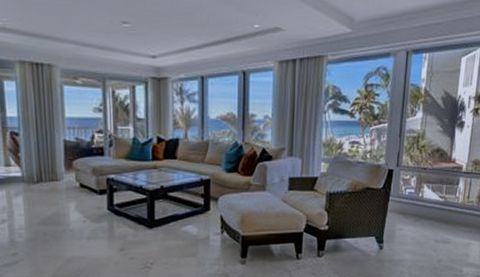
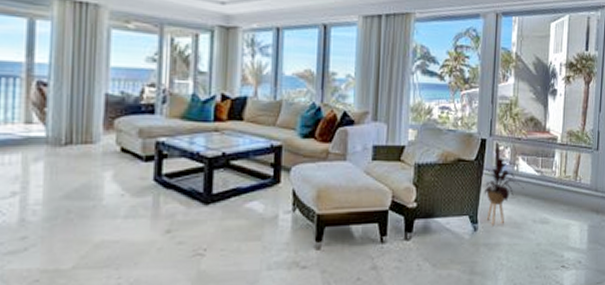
house plant: none [389,172,428,244] -> present [483,142,524,225]

